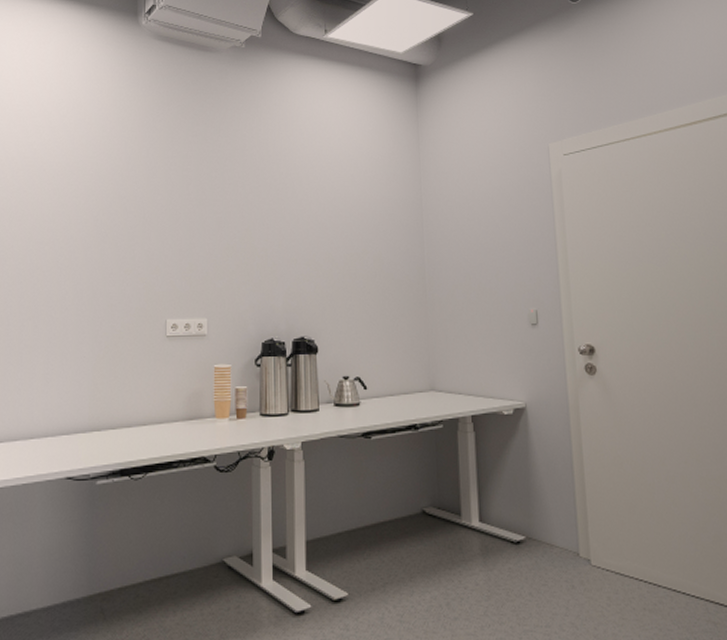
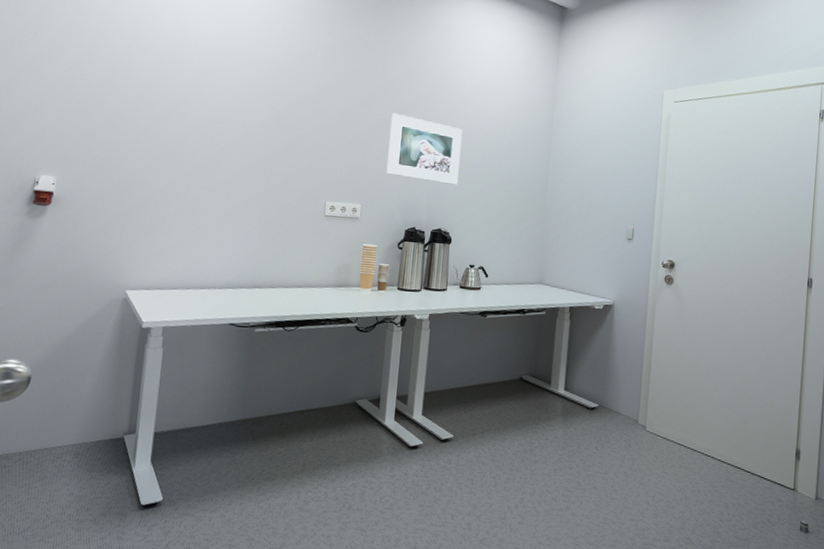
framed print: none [232,208,318,283] -> present [386,112,462,185]

